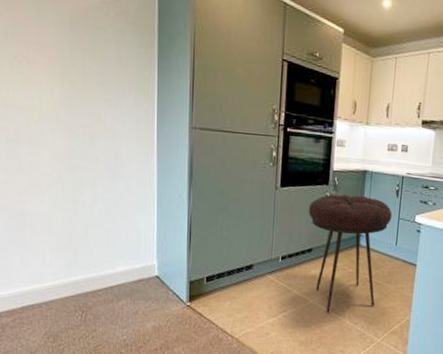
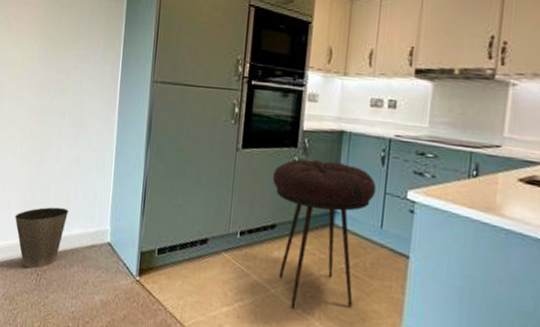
waste basket: none [49,248,112,307] -> present [14,207,69,269]

